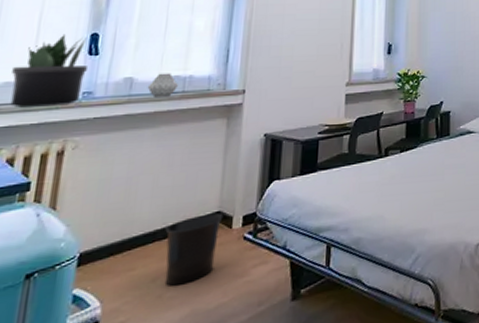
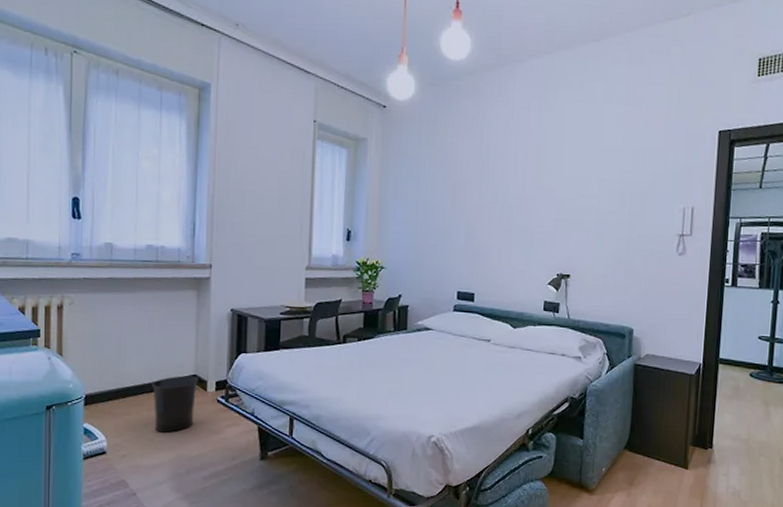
planter: present [10,34,89,108] -> none [12,195,74,264]
vase: present [147,73,178,99] -> none [125,241,152,266]

